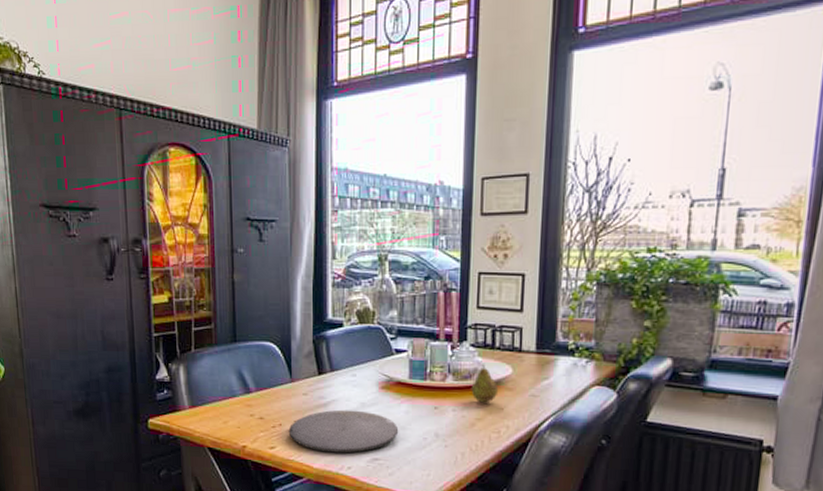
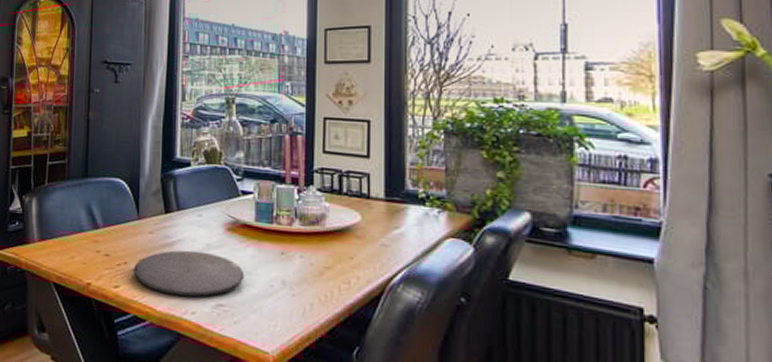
fruit: present [471,364,499,403] -> none [319,209,348,251]

